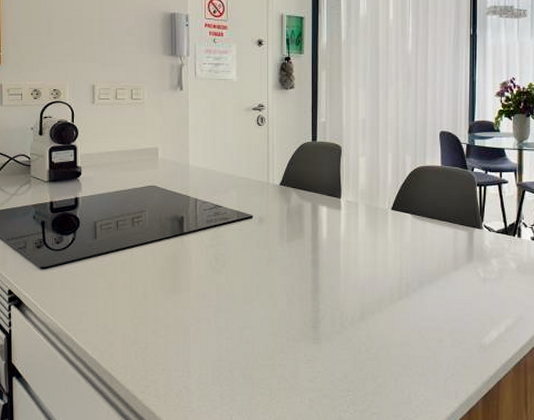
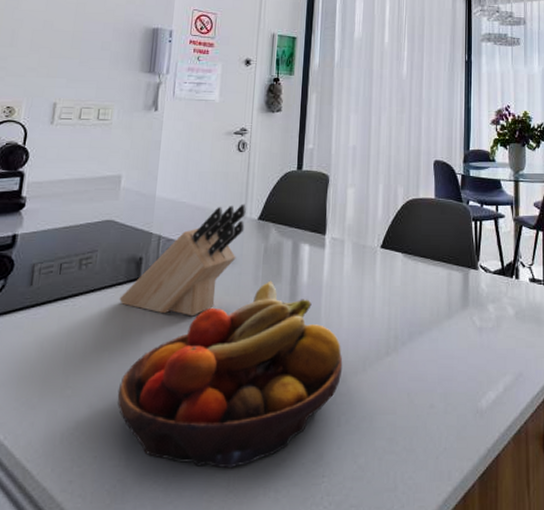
knife block: none [168,171,269,265] -> present [119,204,246,317]
fruit bowl: none [175,236,361,382] -> present [117,280,343,469]

